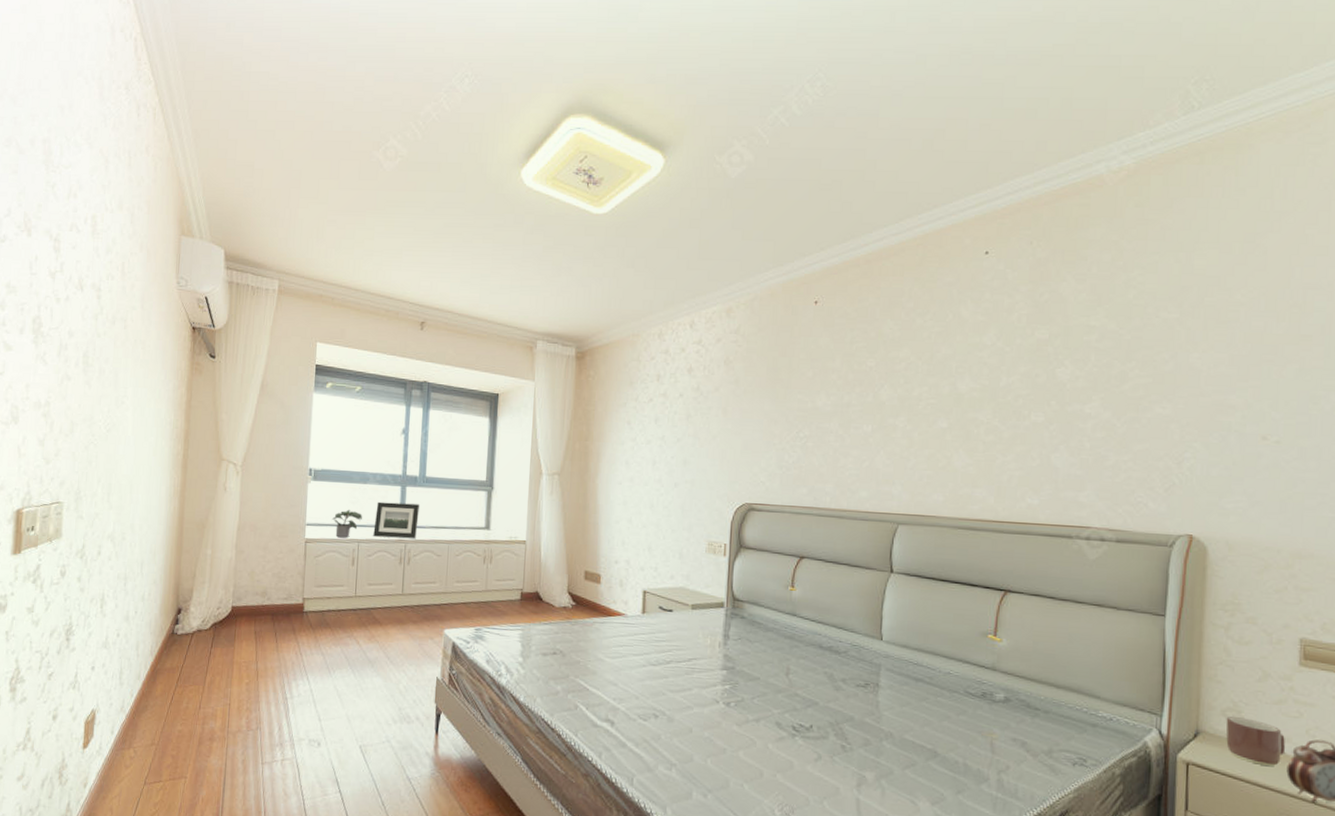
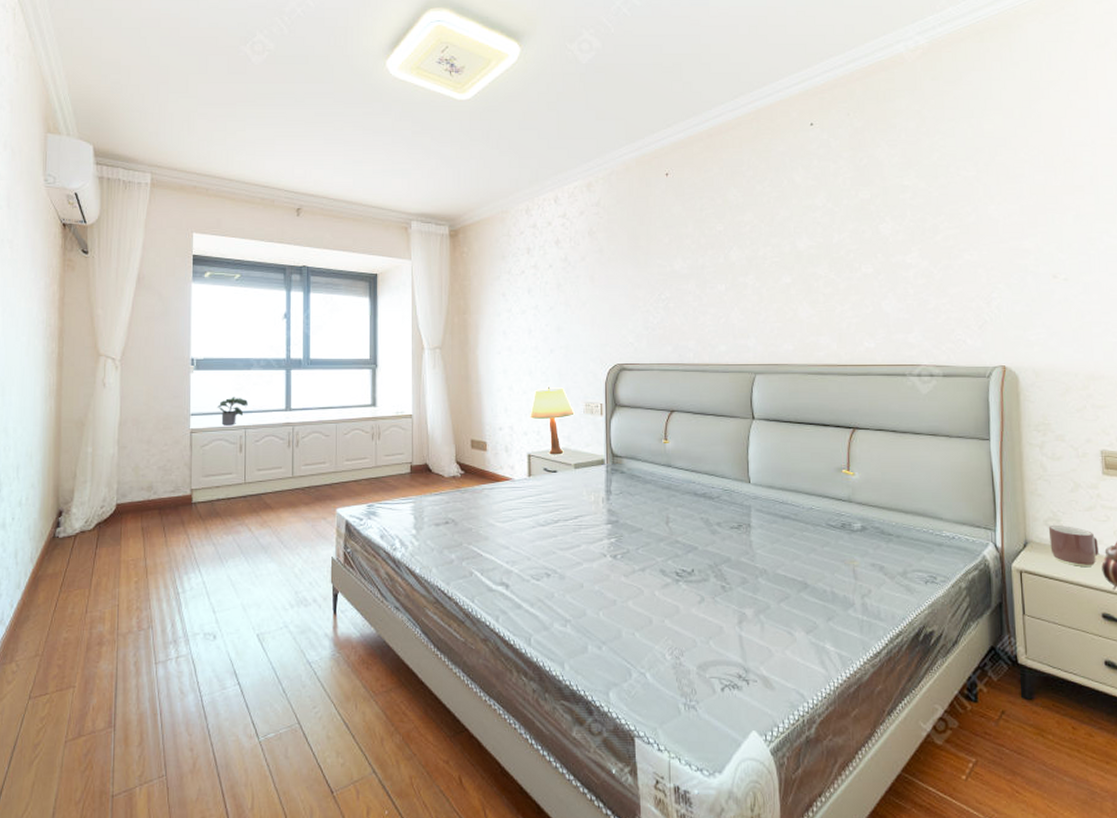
picture frame: present [373,501,419,539] -> none [260,386,305,422]
table lamp: none [648,522,696,594] -> present [530,386,575,455]

